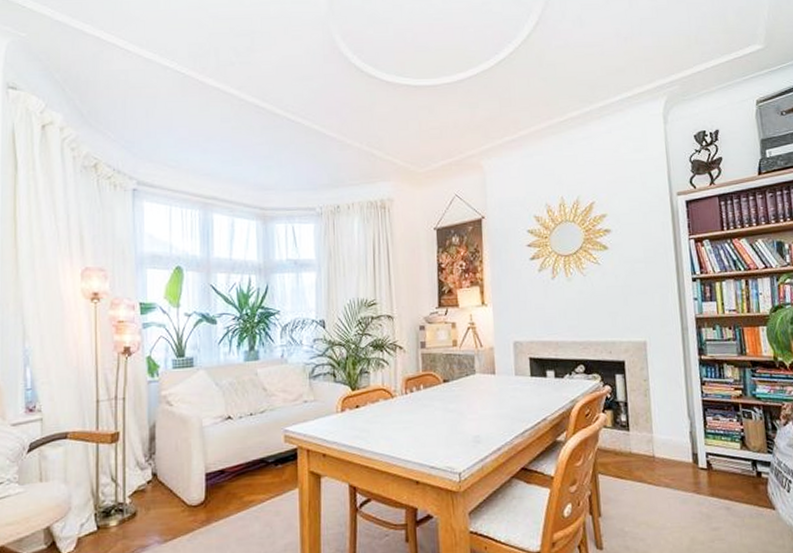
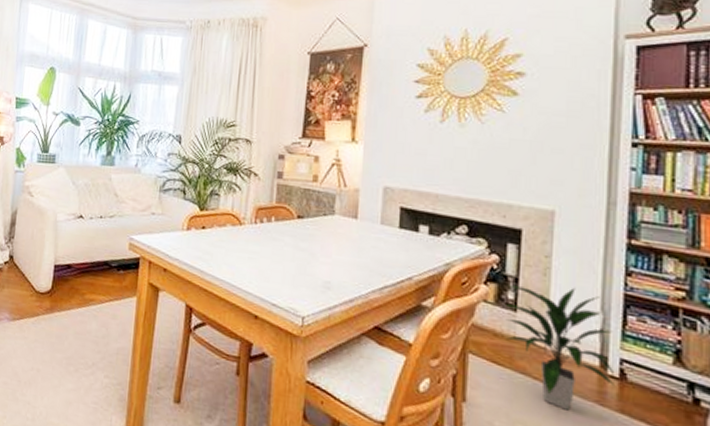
indoor plant: none [621,403,705,504] -> present [505,285,615,411]

